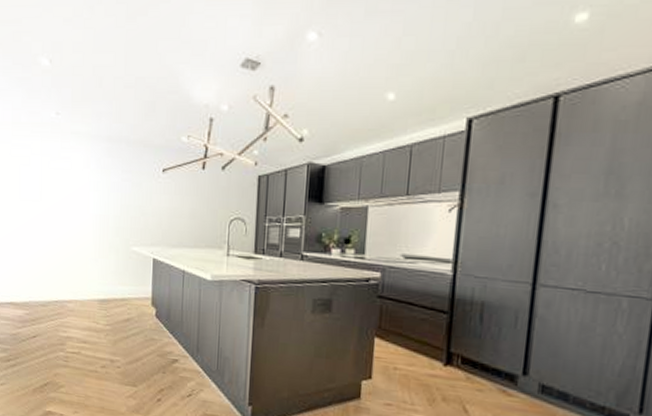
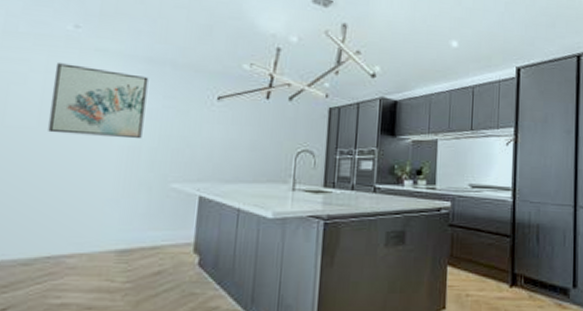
wall art: none [47,146,110,208] -> present [48,63,149,138]

